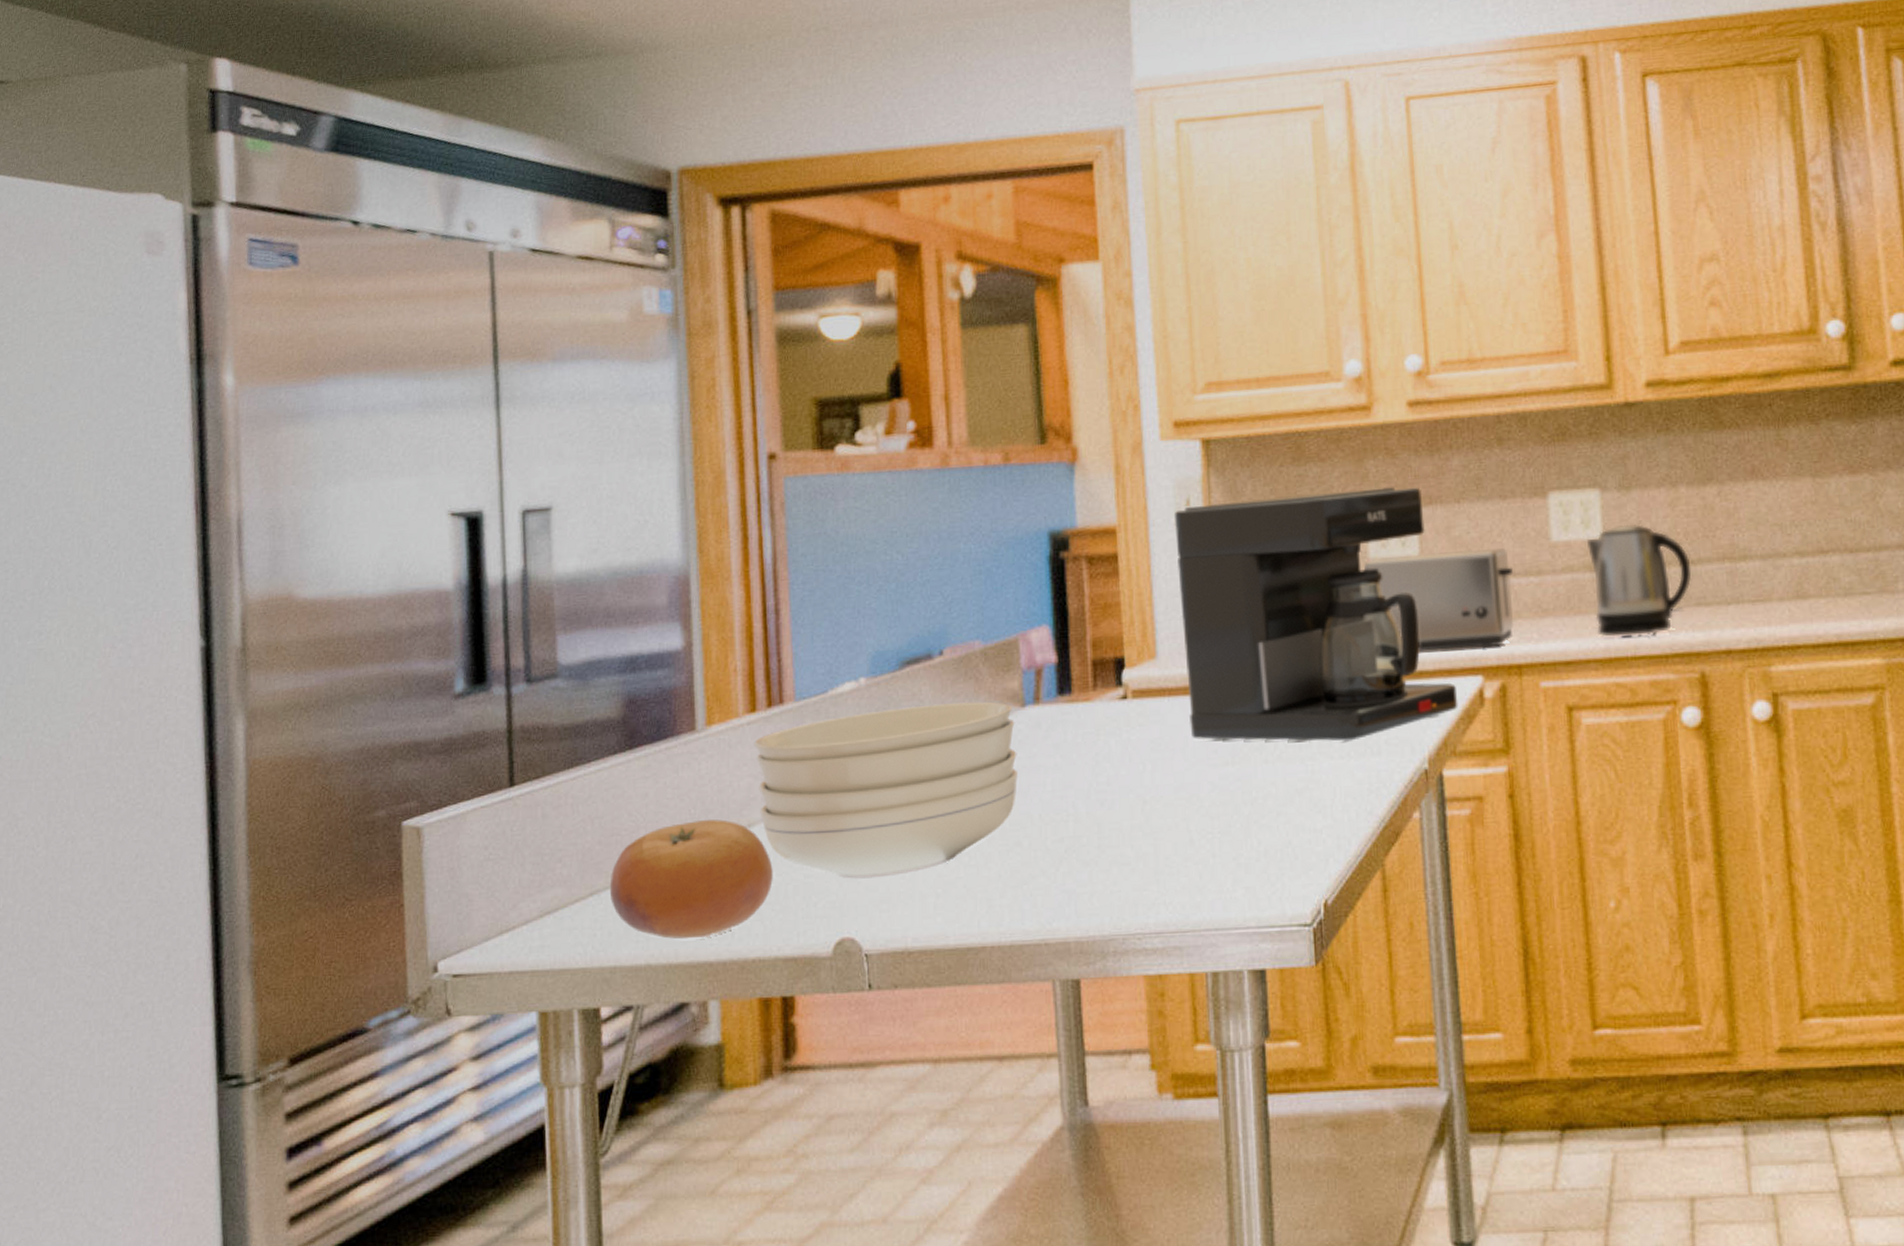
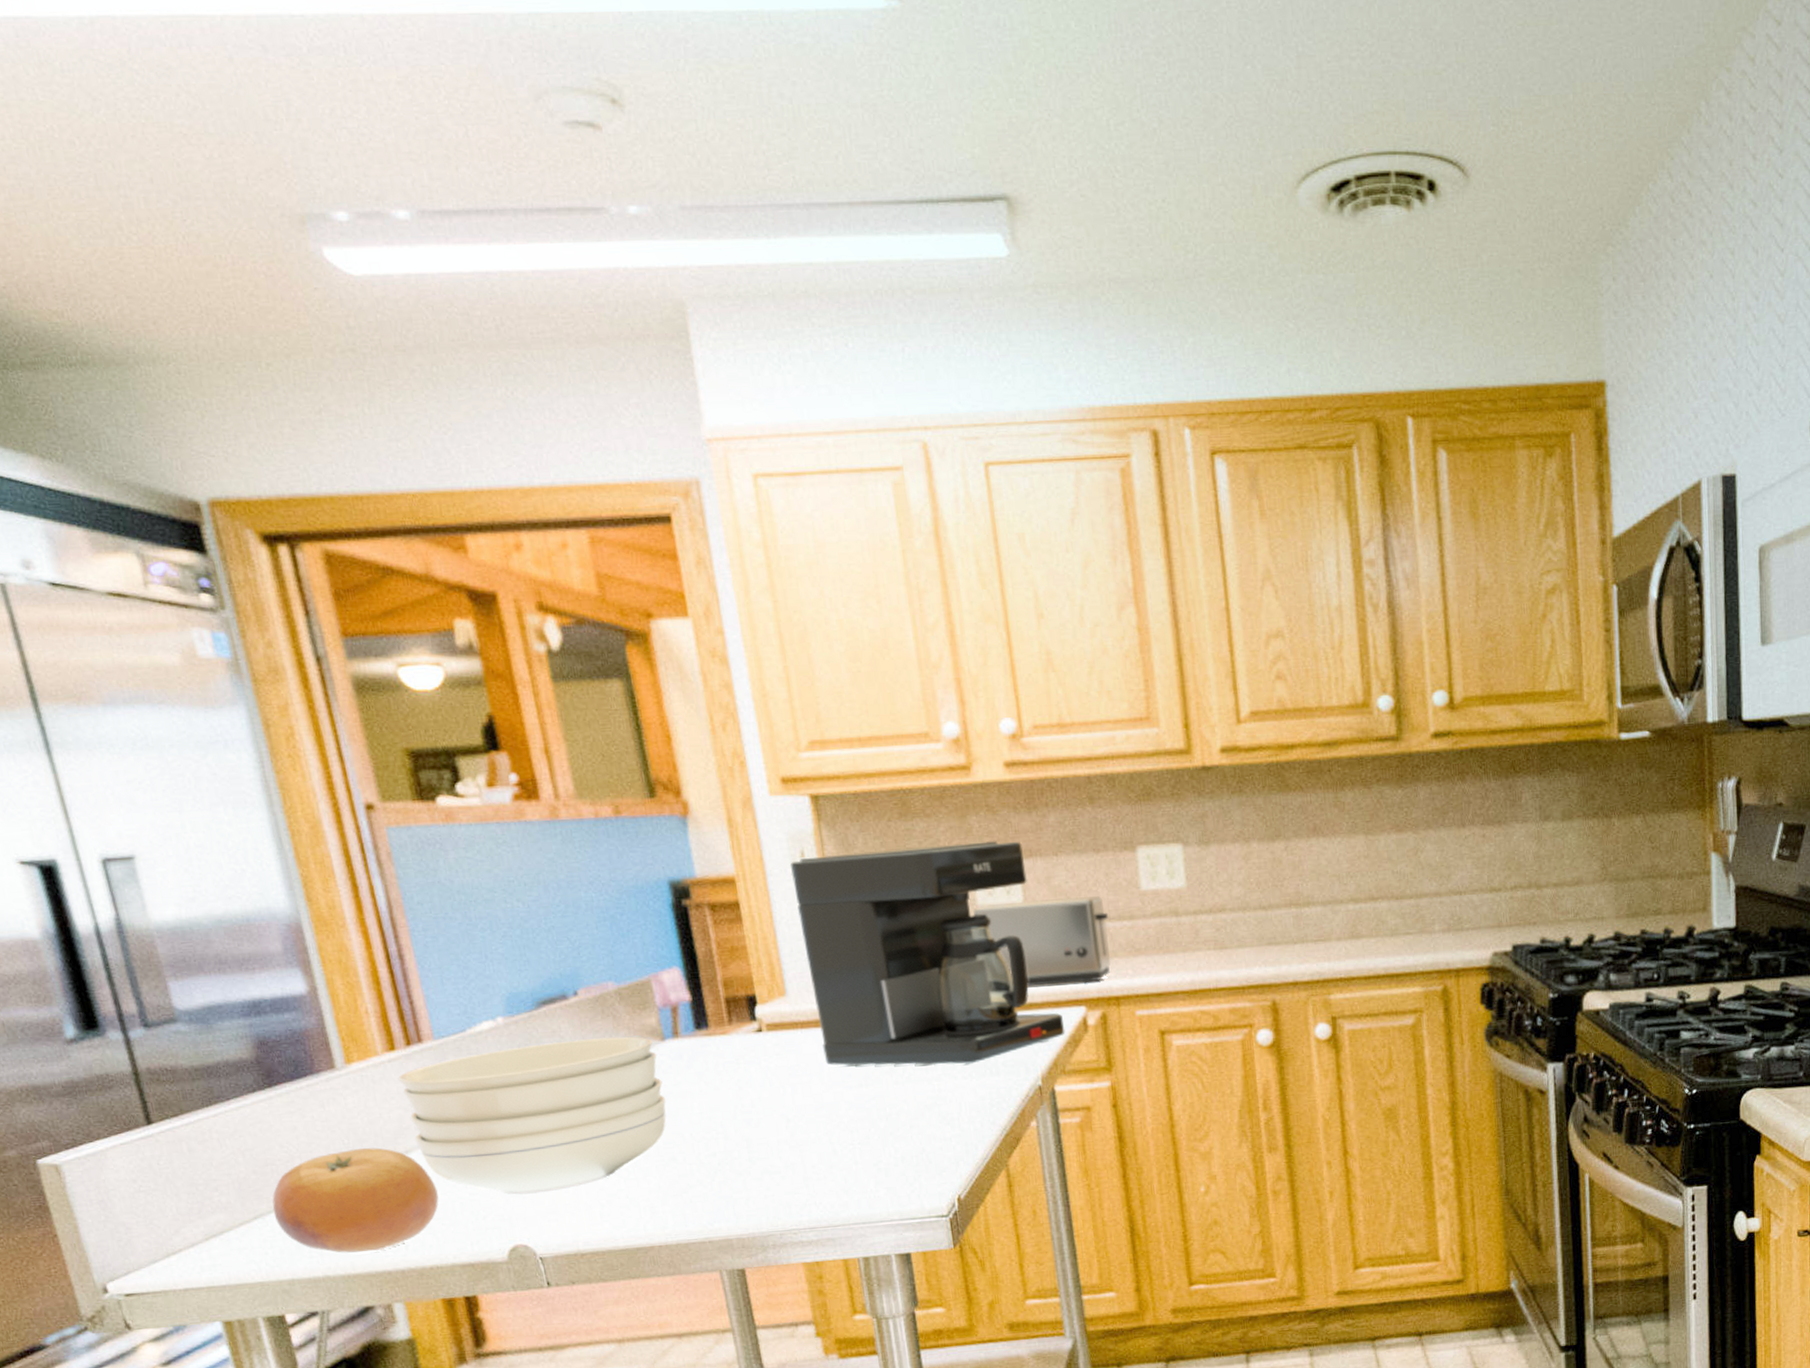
kettle: present [1586,524,1692,637] -> none [1172,875,1264,972]

